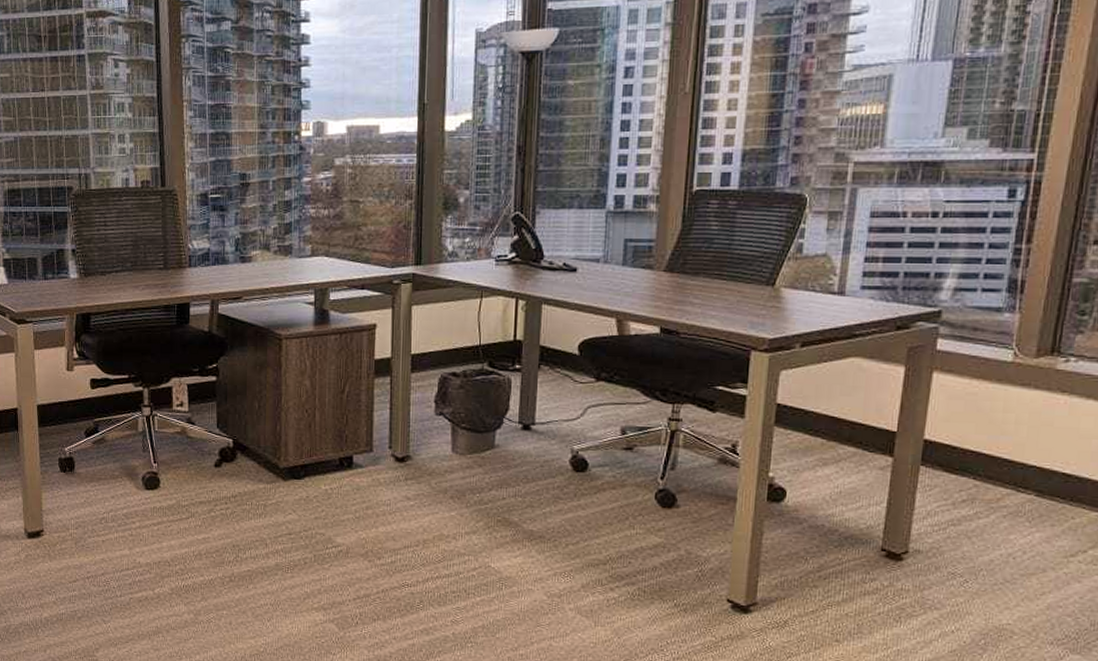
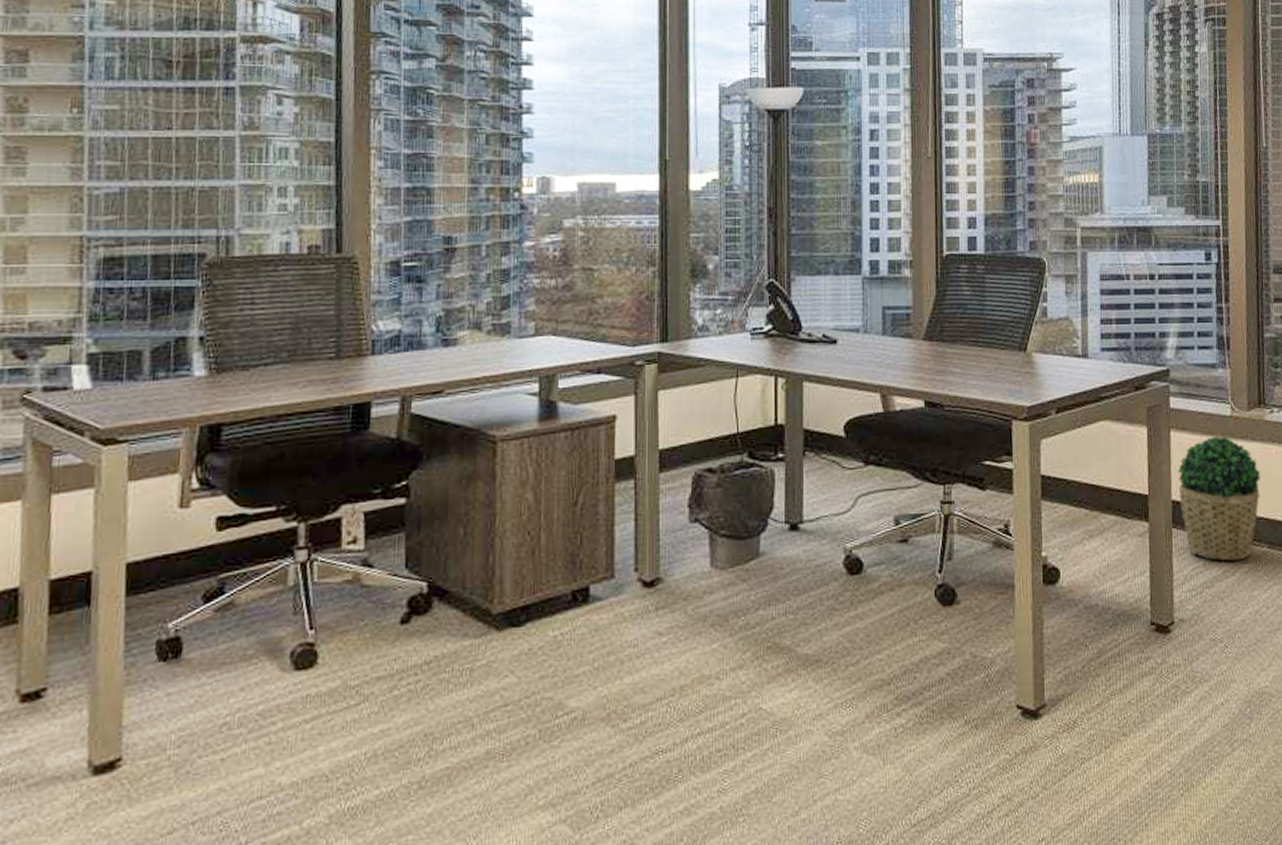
potted plant: none [933,381,1041,504] -> present [1177,436,1261,561]

